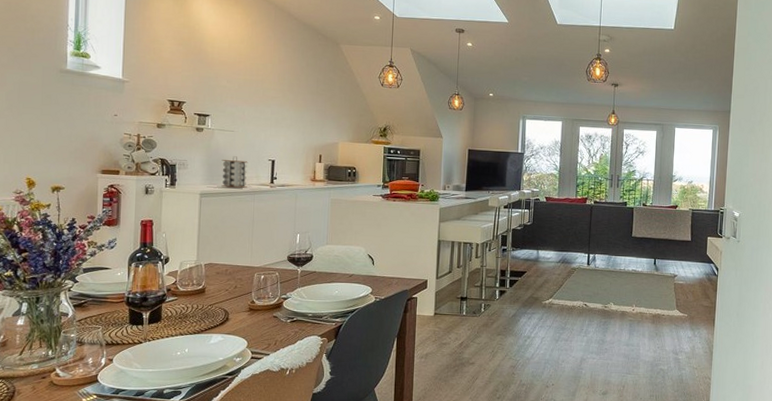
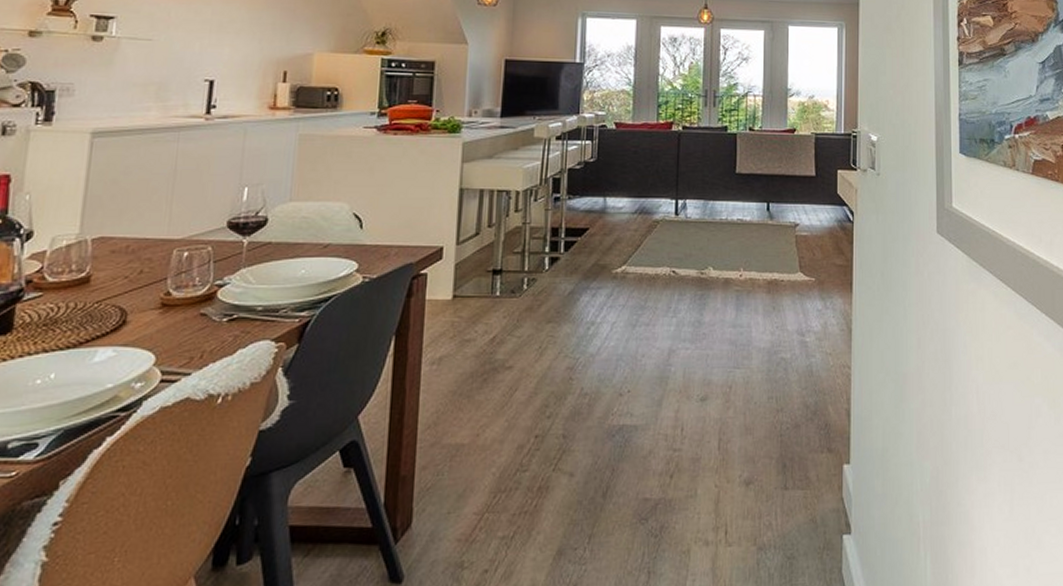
spice rack: present [221,155,248,189] -> none [127,74,172,124]

